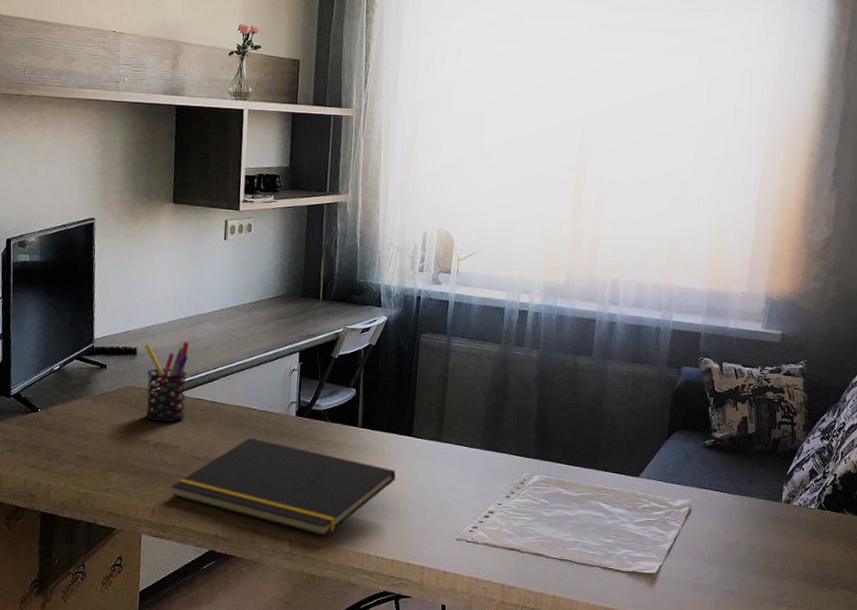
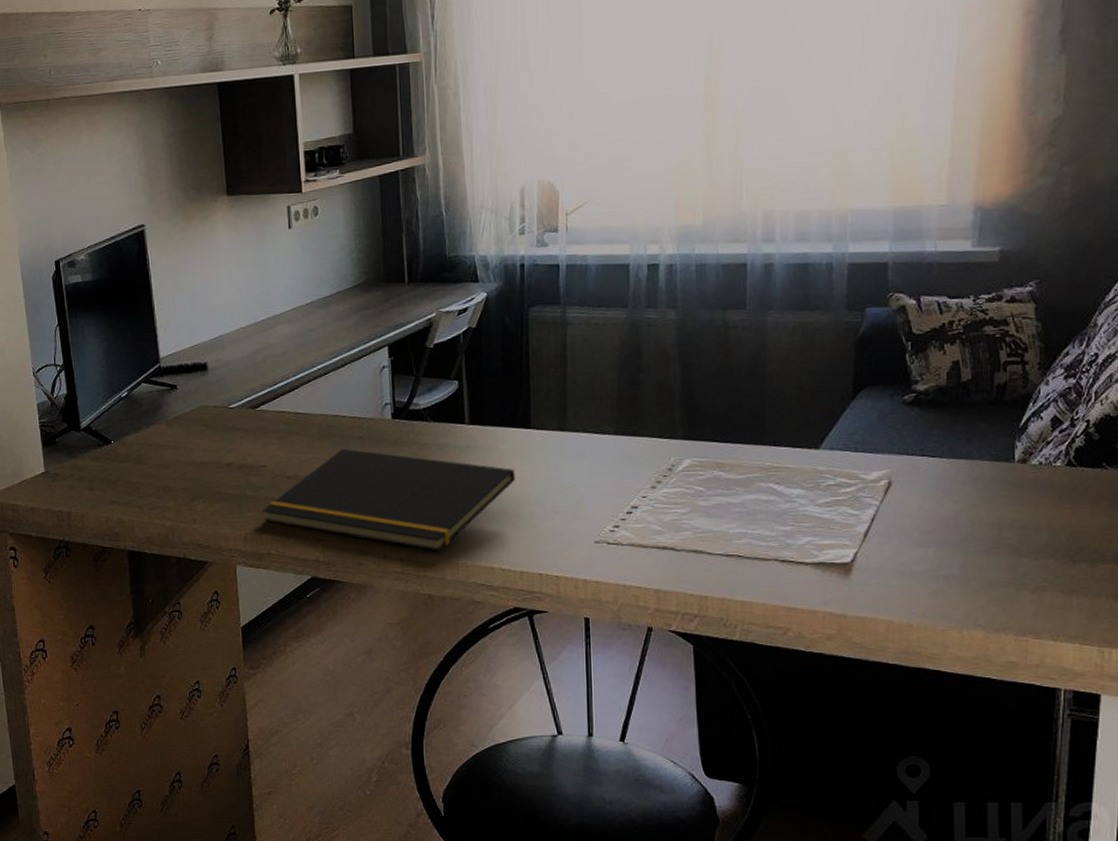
pen holder: present [144,341,189,422] -> none [215,348,269,441]

